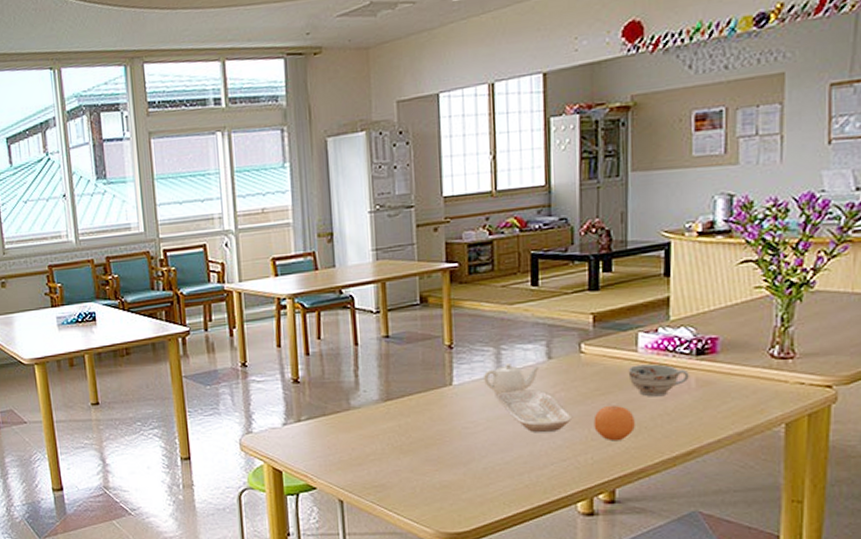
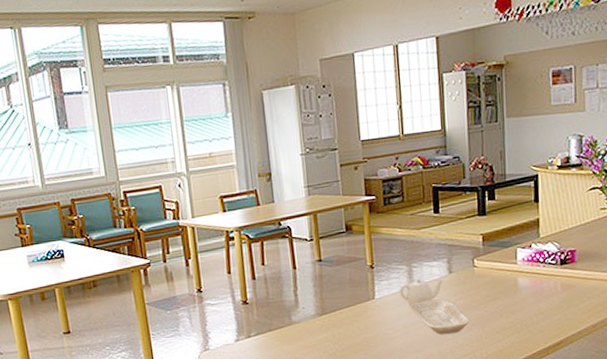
fruit: present [593,405,635,442] -> none [486,308,518,338]
teacup: present [628,364,689,397] -> none [510,273,556,300]

